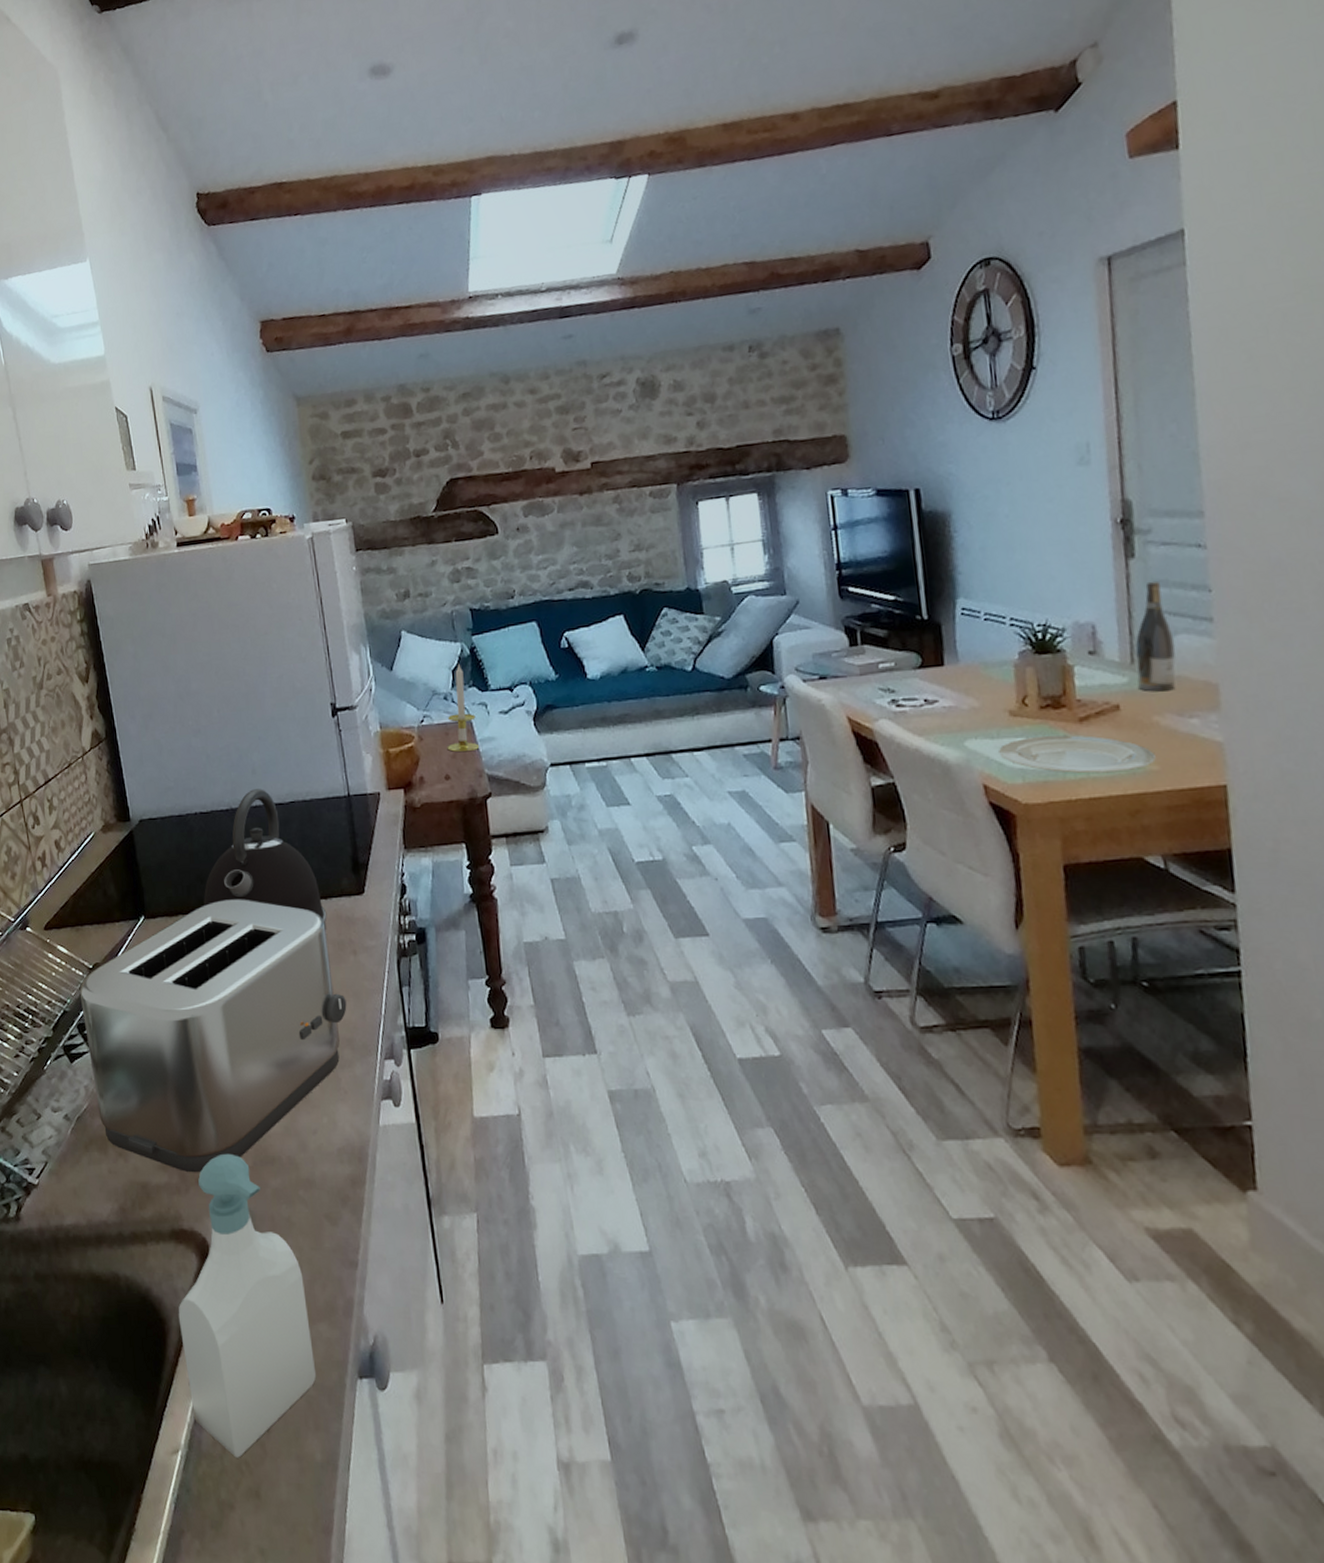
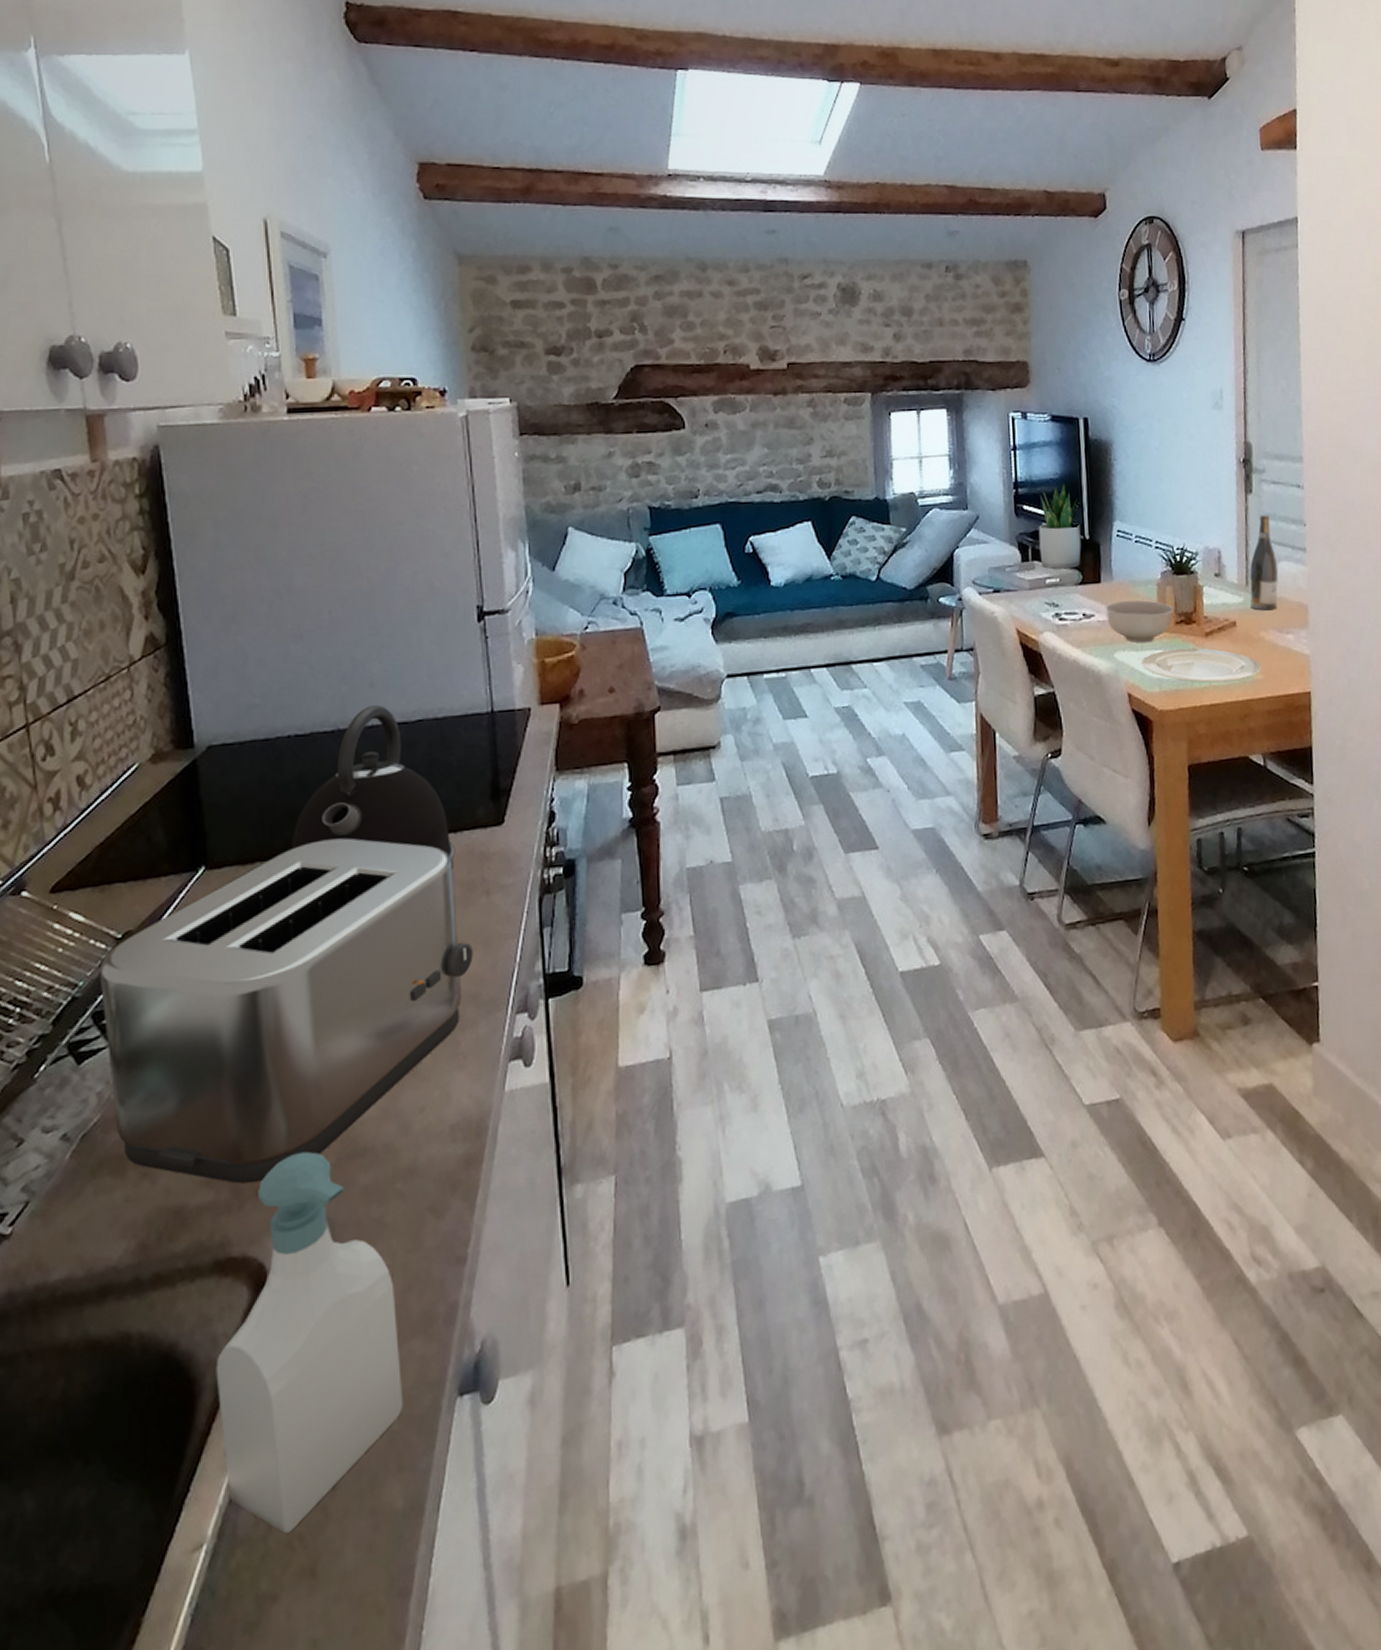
candle: present [447,663,480,753] -> none [613,565,651,663]
planter: none [867,561,919,653] -> present [1038,484,1081,570]
bowl: none [952,683,1037,730] -> present [1106,600,1174,643]

